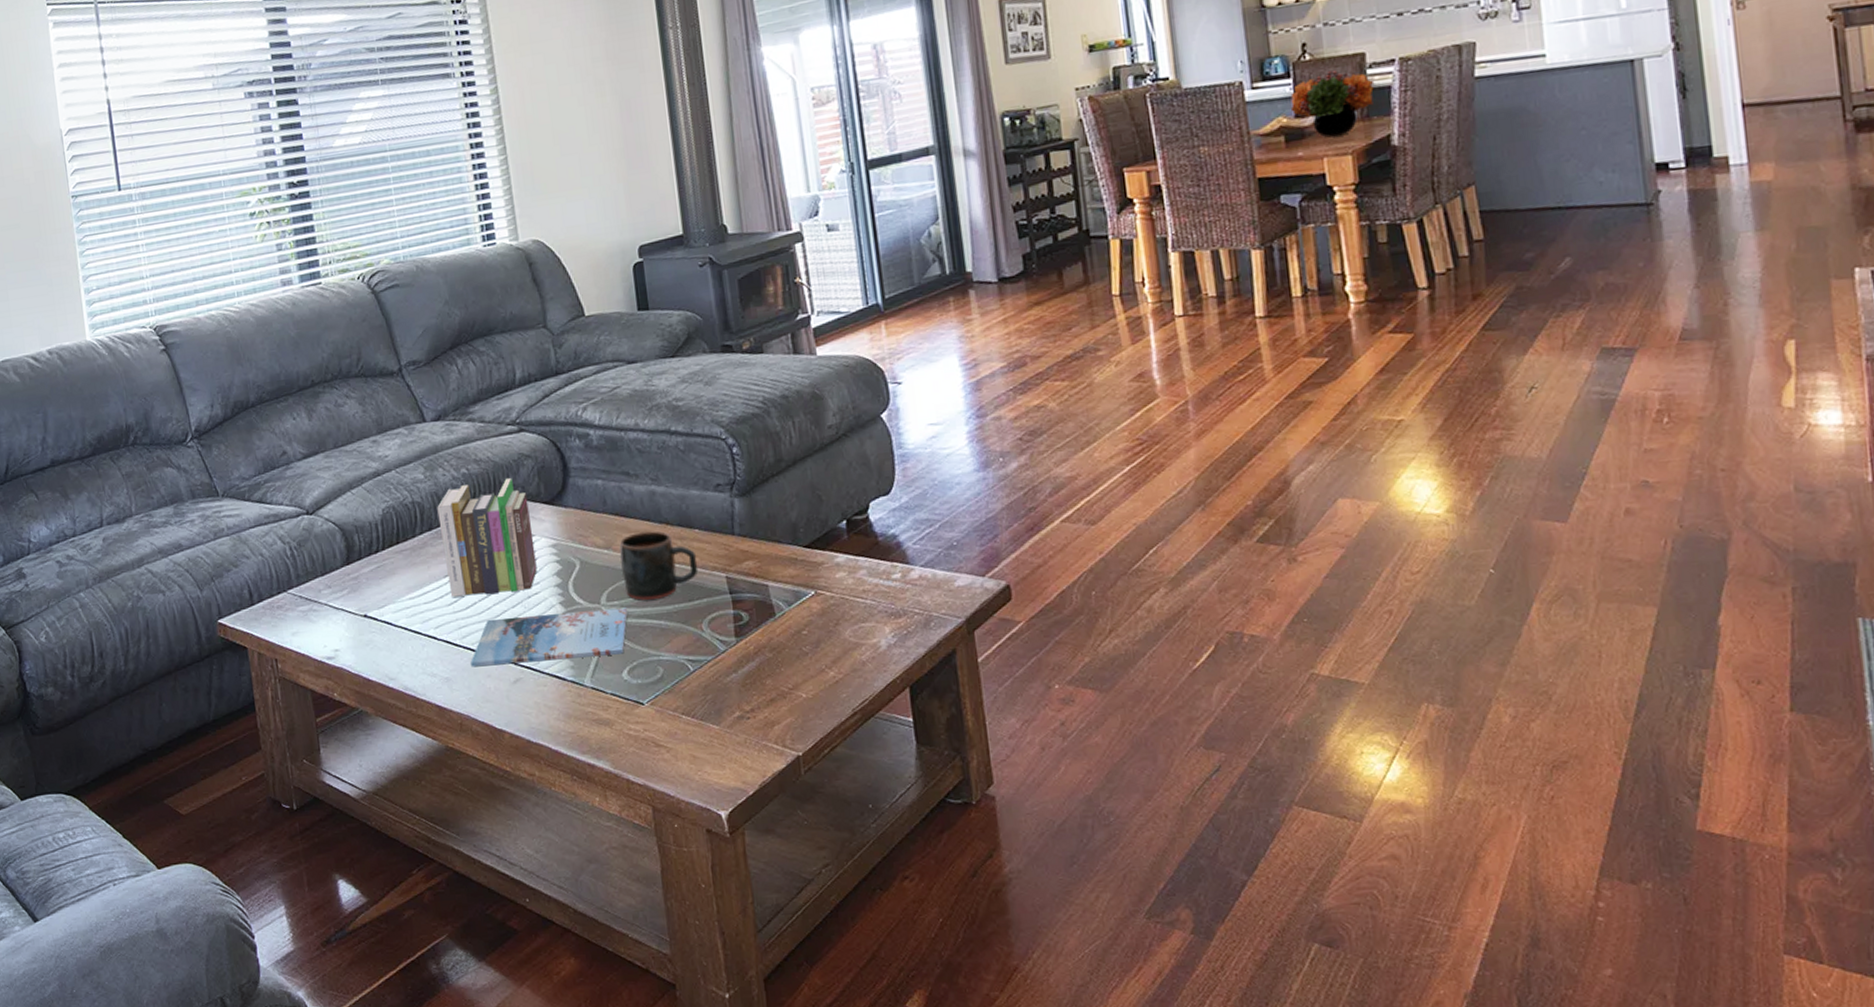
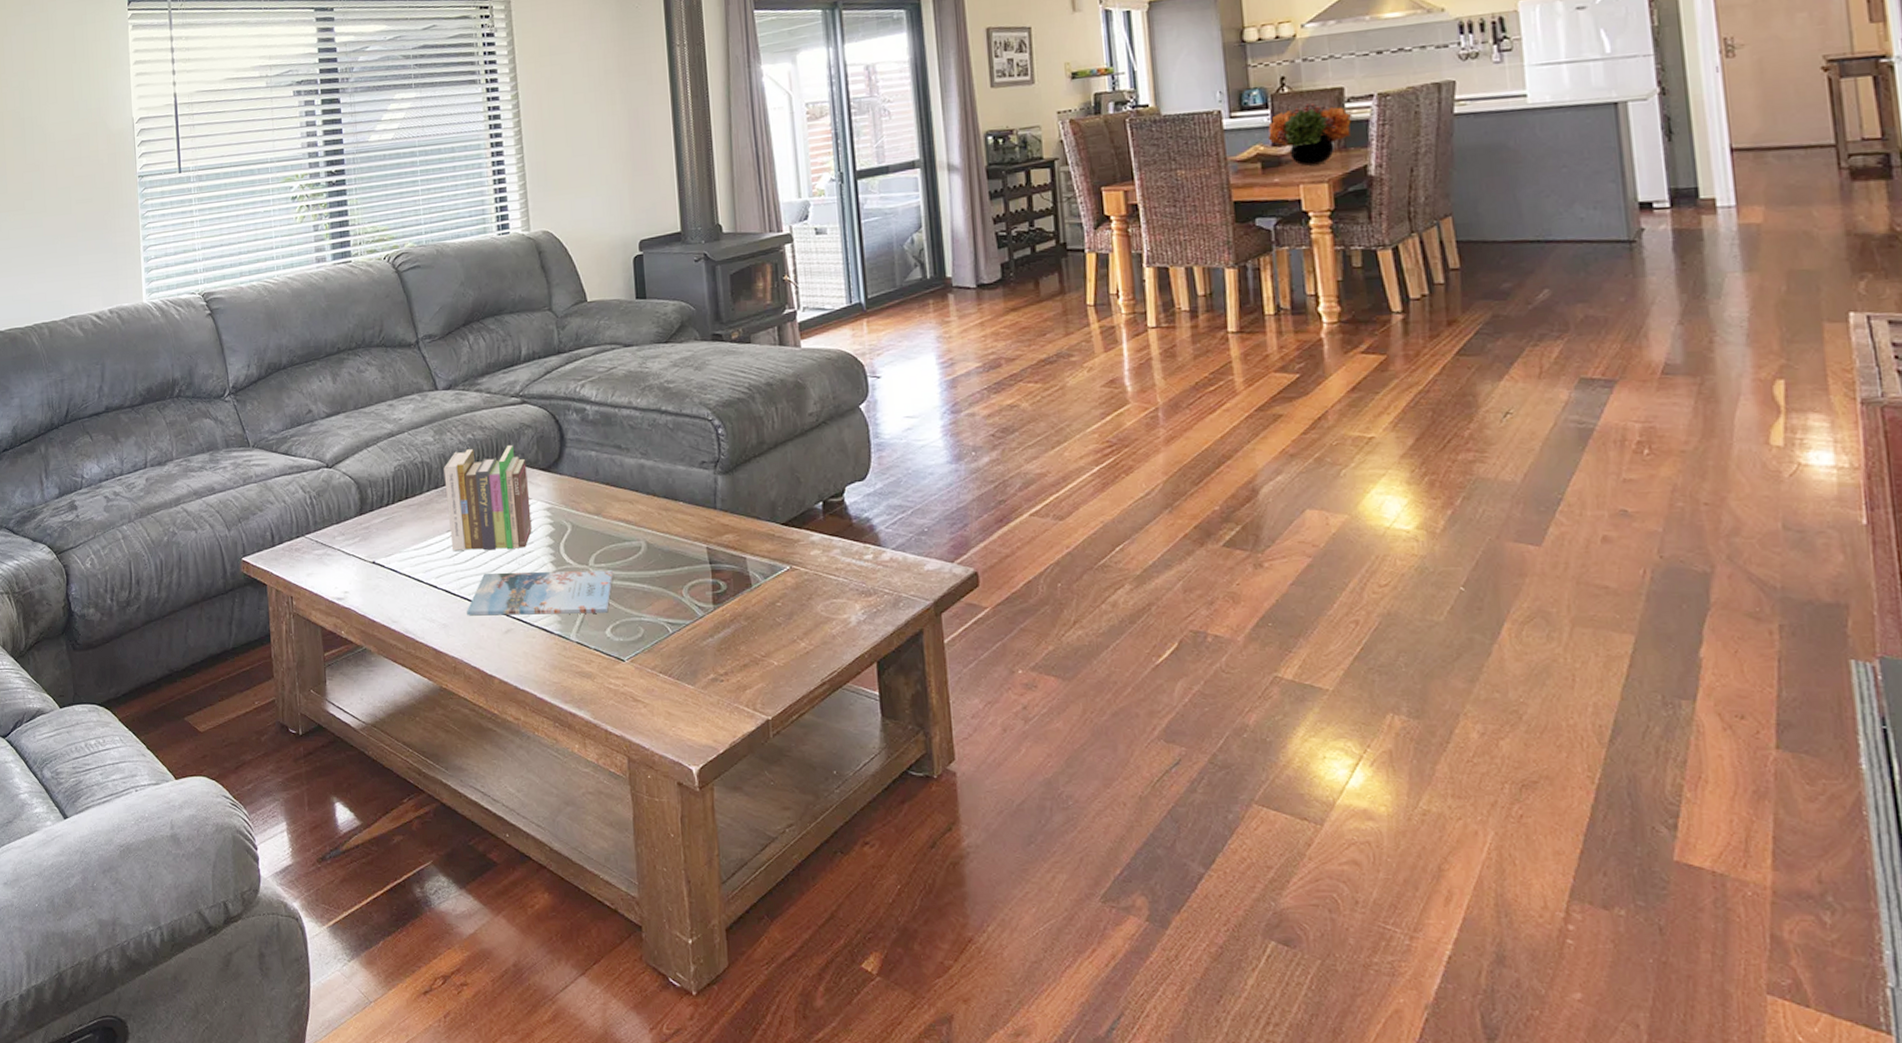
mug: present [619,530,699,600] -> none [608,501,681,564]

